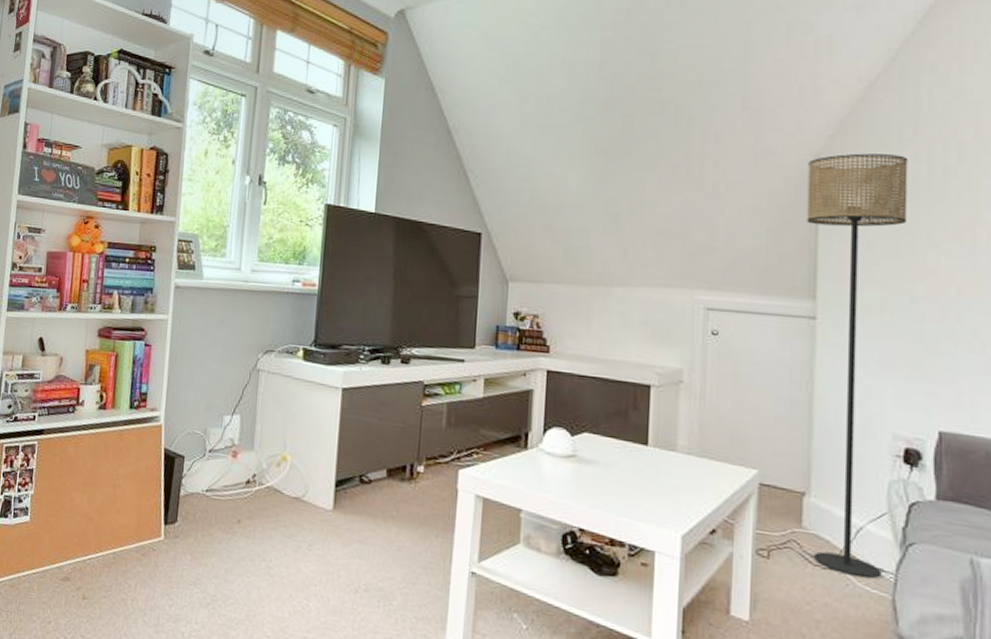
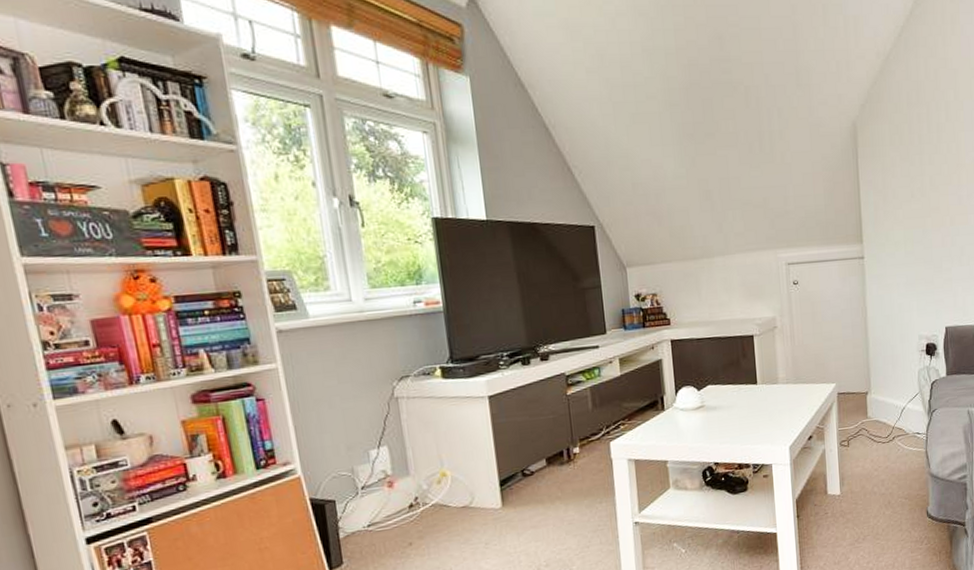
floor lamp: present [807,153,908,579] -> none [848,117,919,443]

